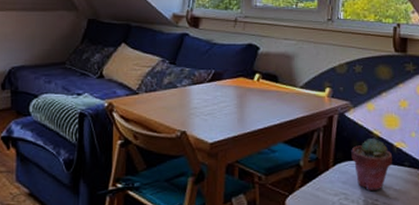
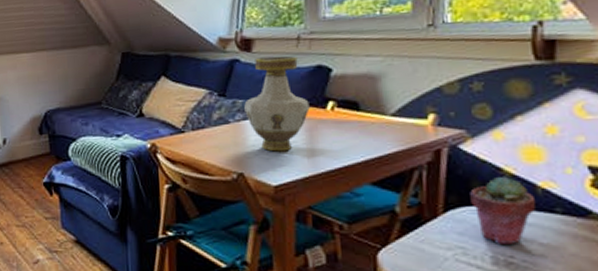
vase: none [190,33,241,114] -> present [244,56,310,152]

